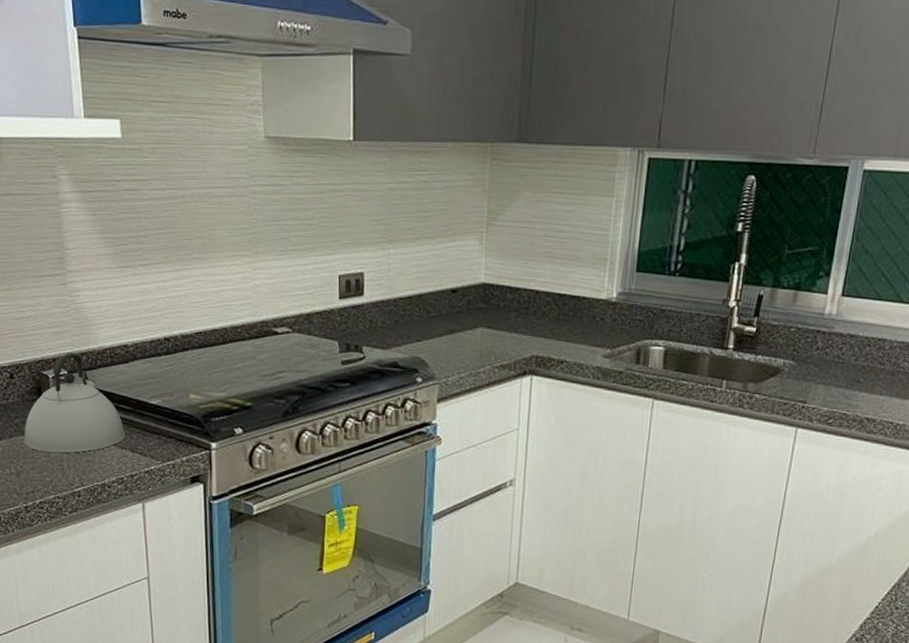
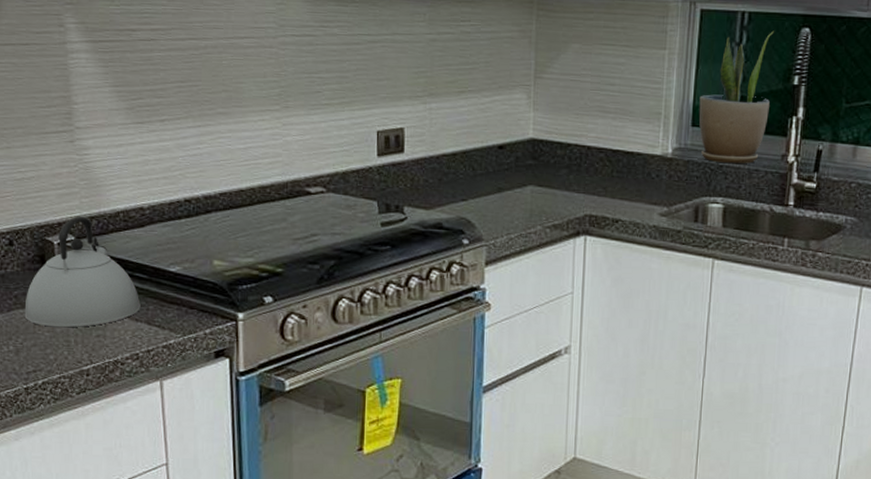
potted plant: none [643,178,720,309] -> present [699,31,774,164]

